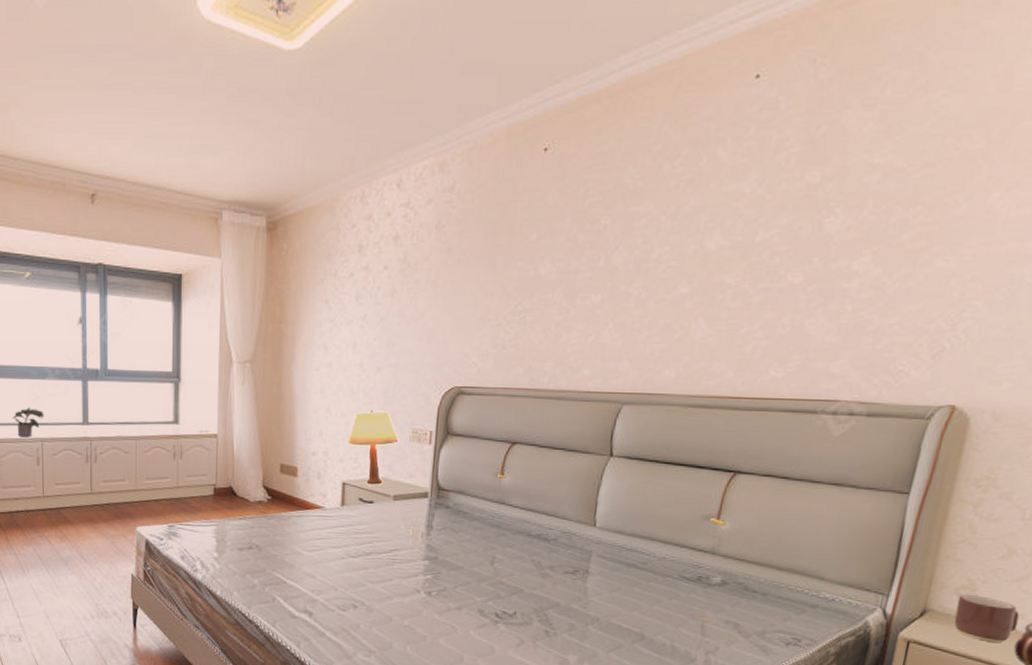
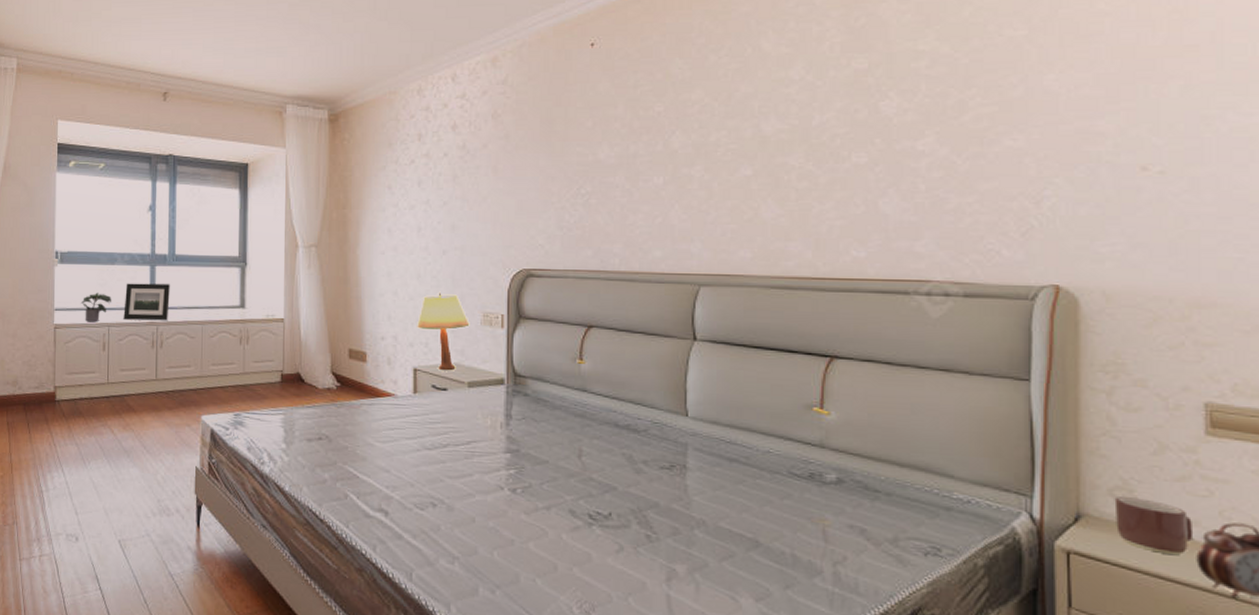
picture frame: none [56,398,103,436] -> present [123,283,170,321]

